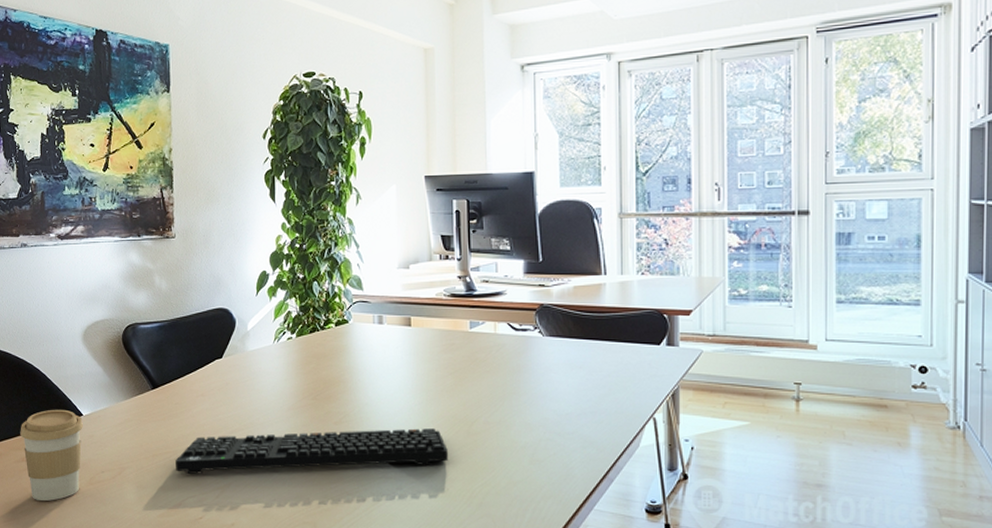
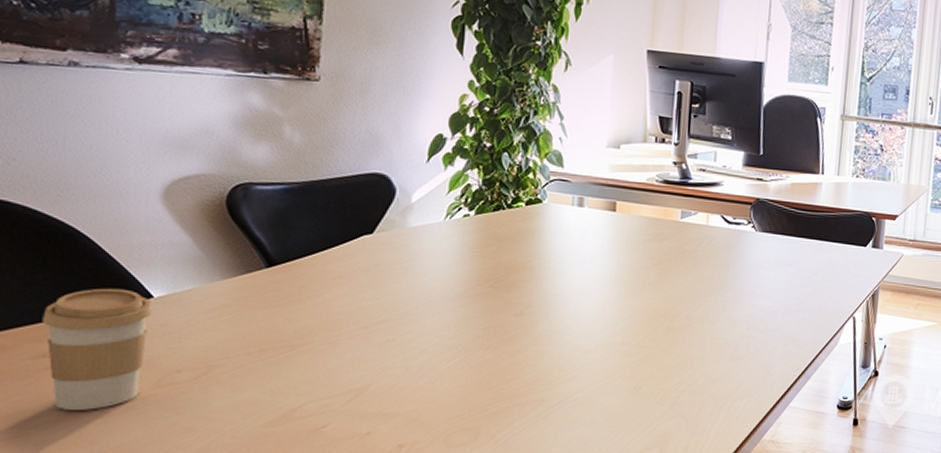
keyboard: present [175,428,448,474] -> none [293,322,644,374]

